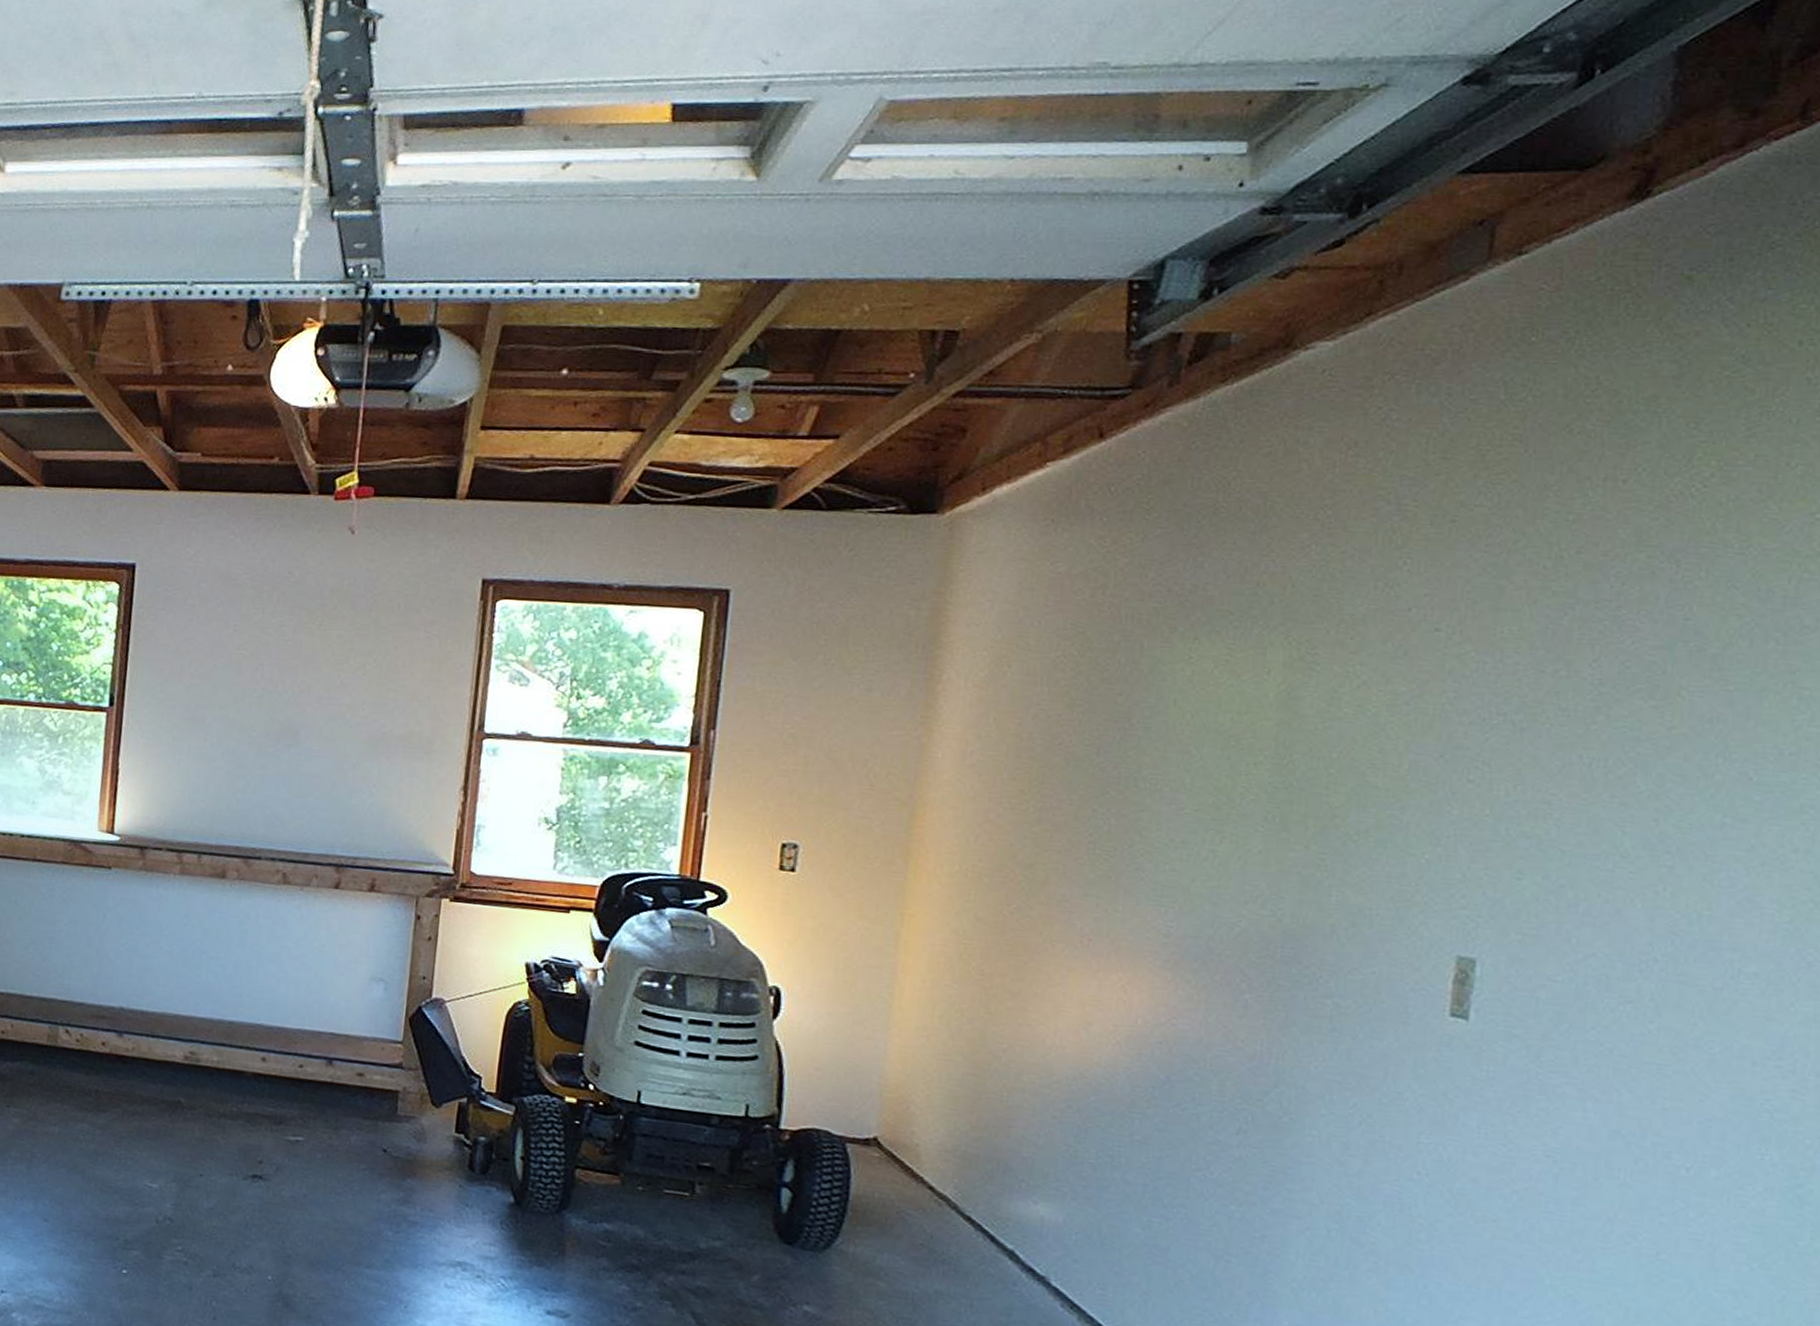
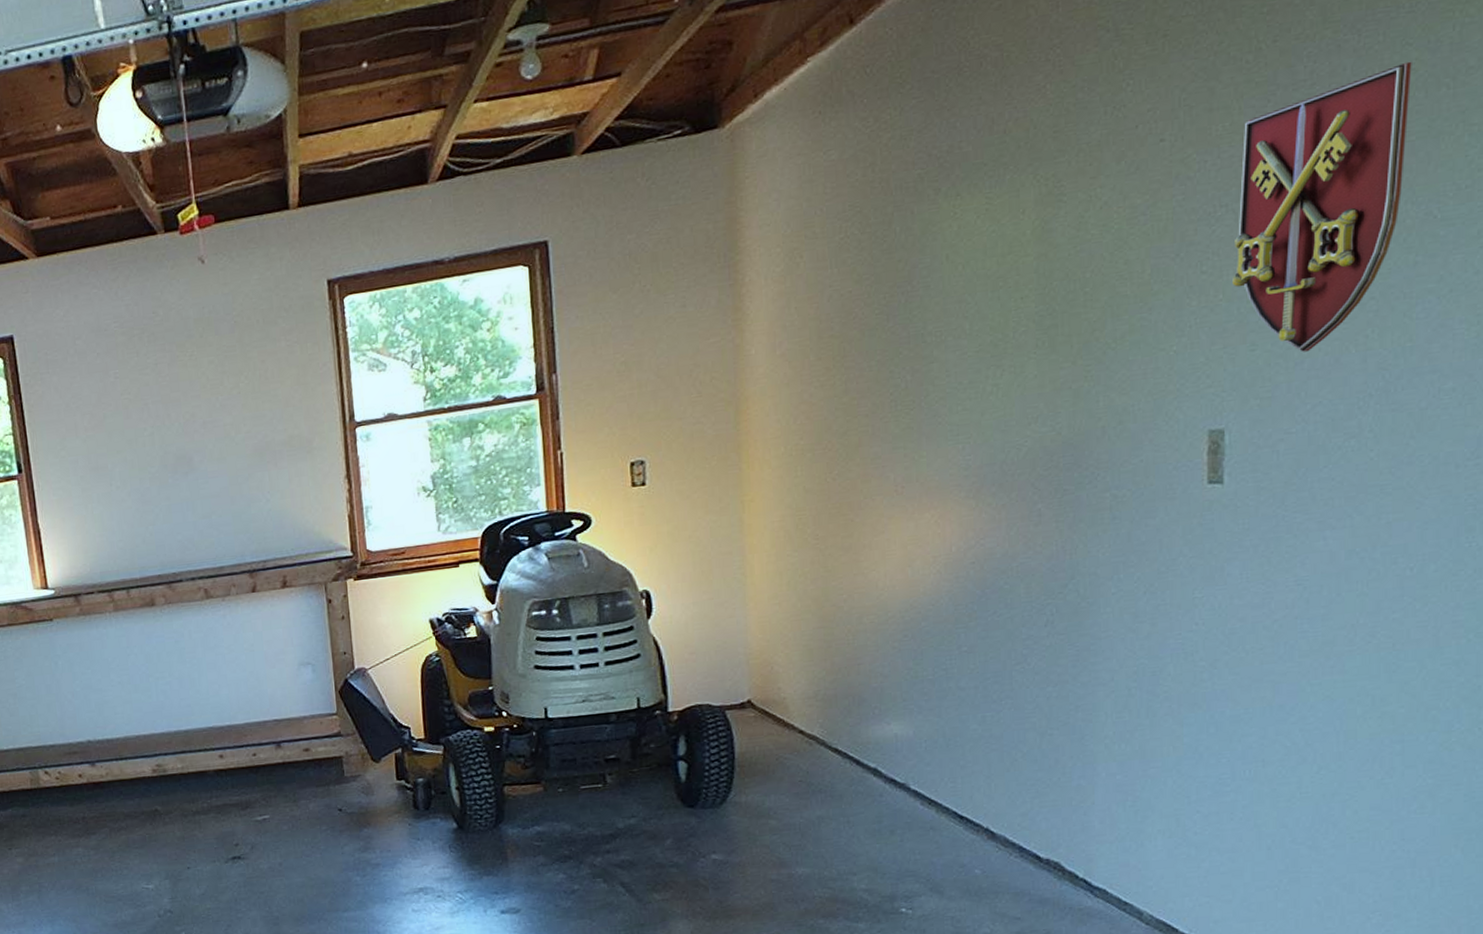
decorative shield: none [1503,605,1737,895] -> present [1232,61,1412,352]

